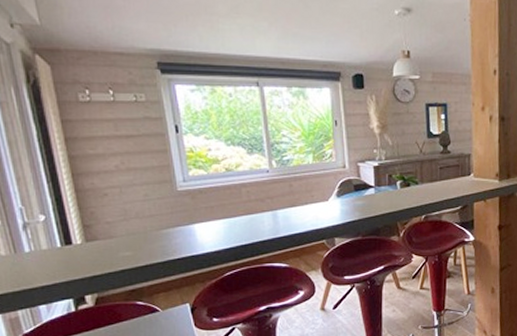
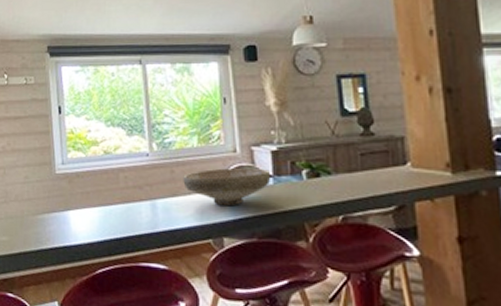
bowl: none [300,180,373,211] -> present [183,167,271,205]

